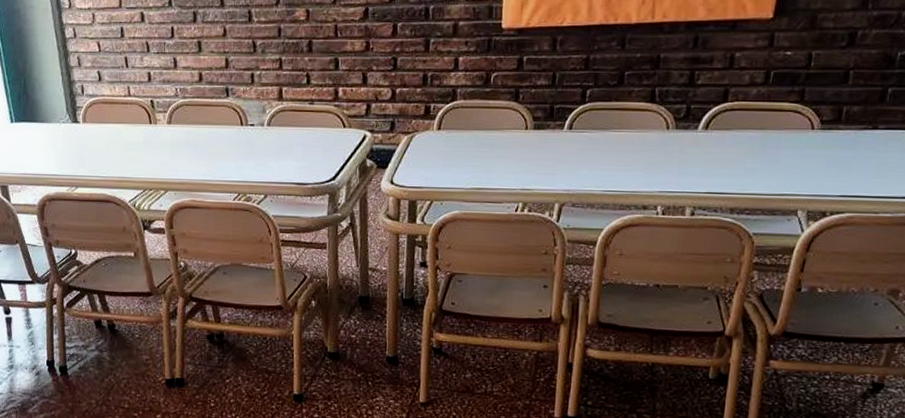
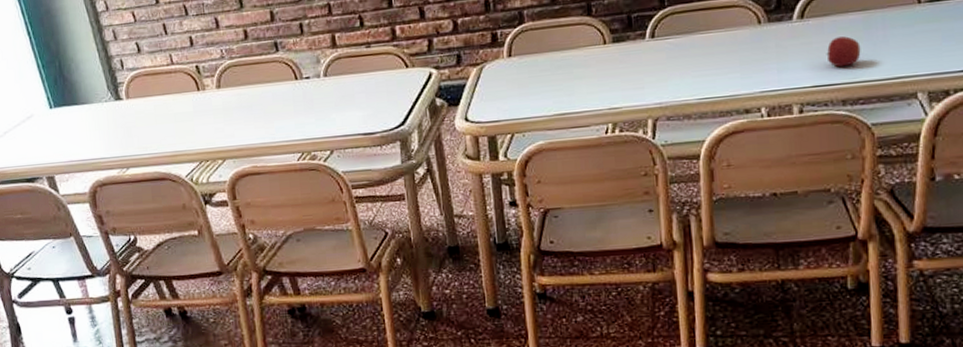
apple: none [723,151,755,179] -> present [826,36,861,68]

